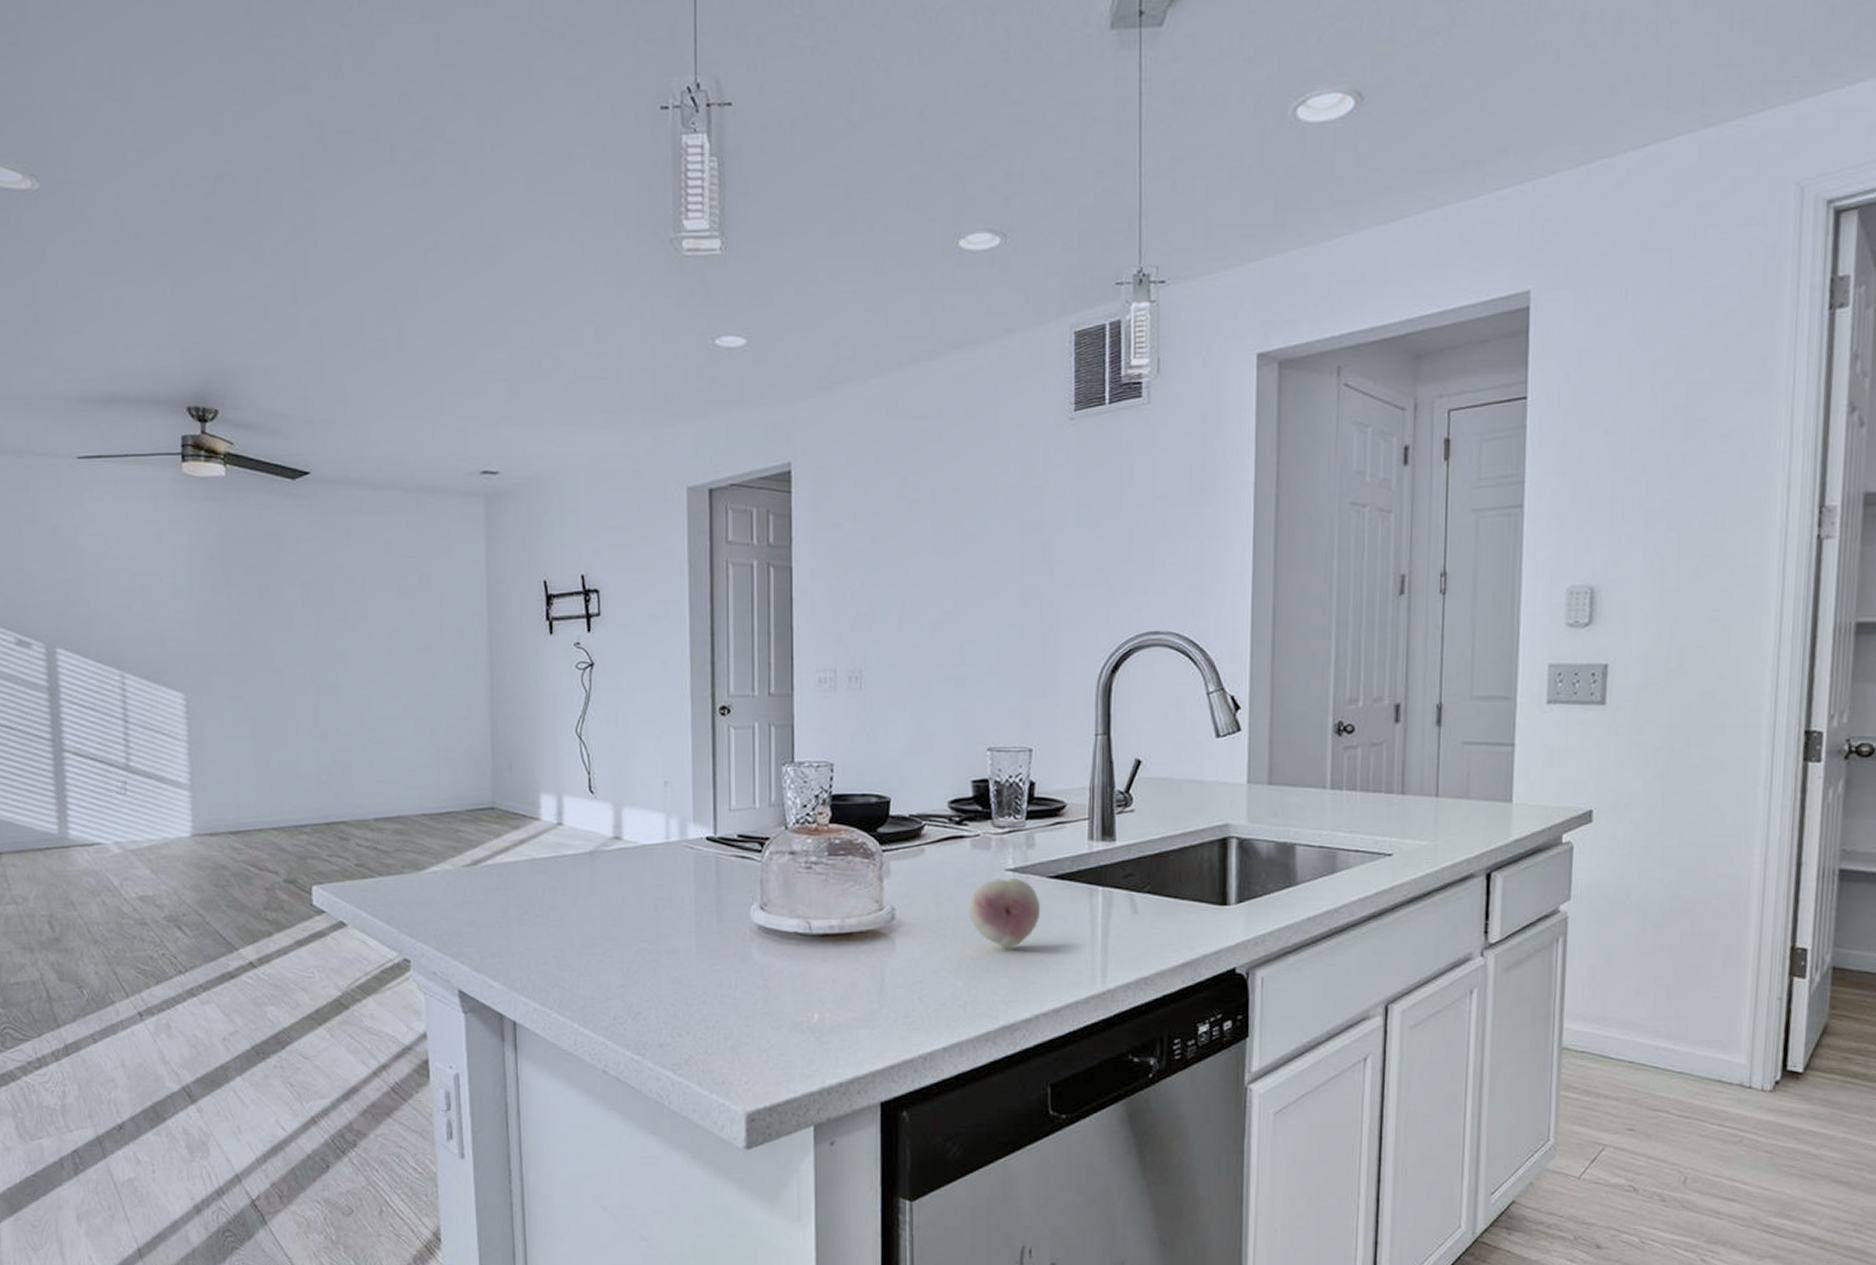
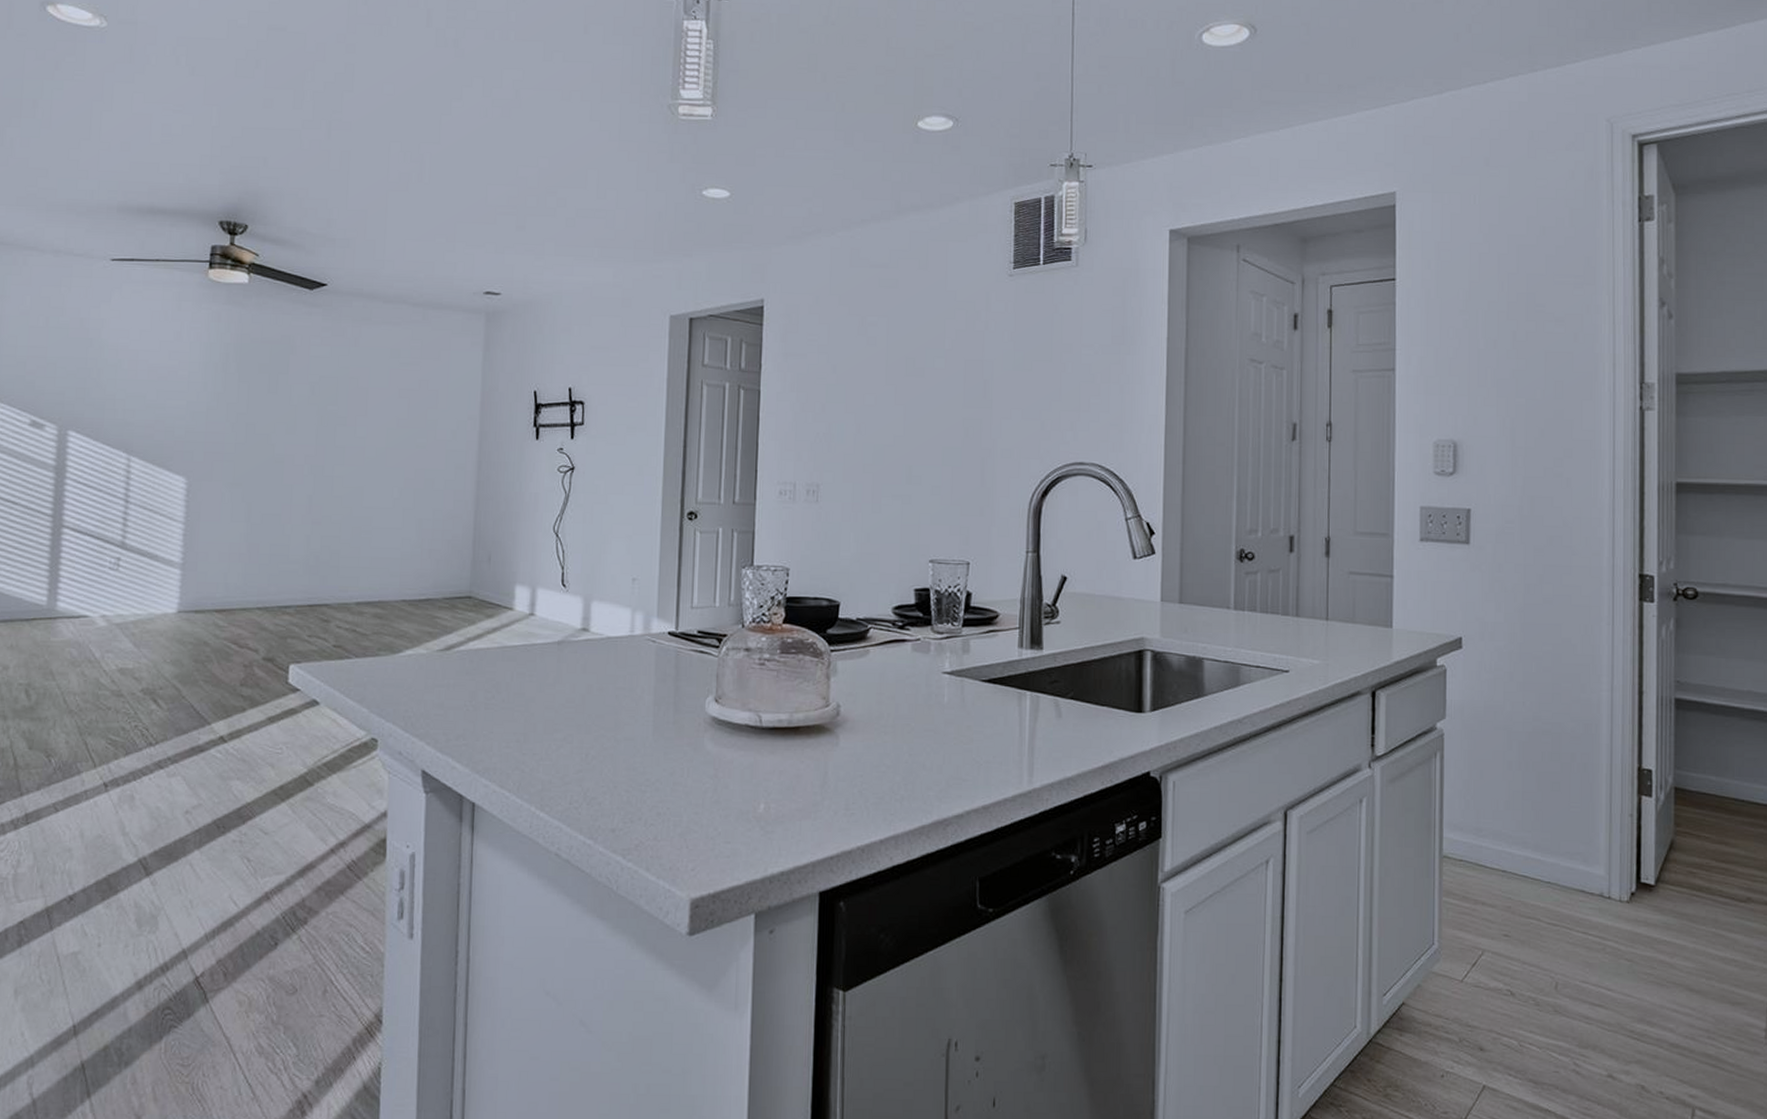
fruit: present [968,878,1041,949] -> none [907,680,974,747]

